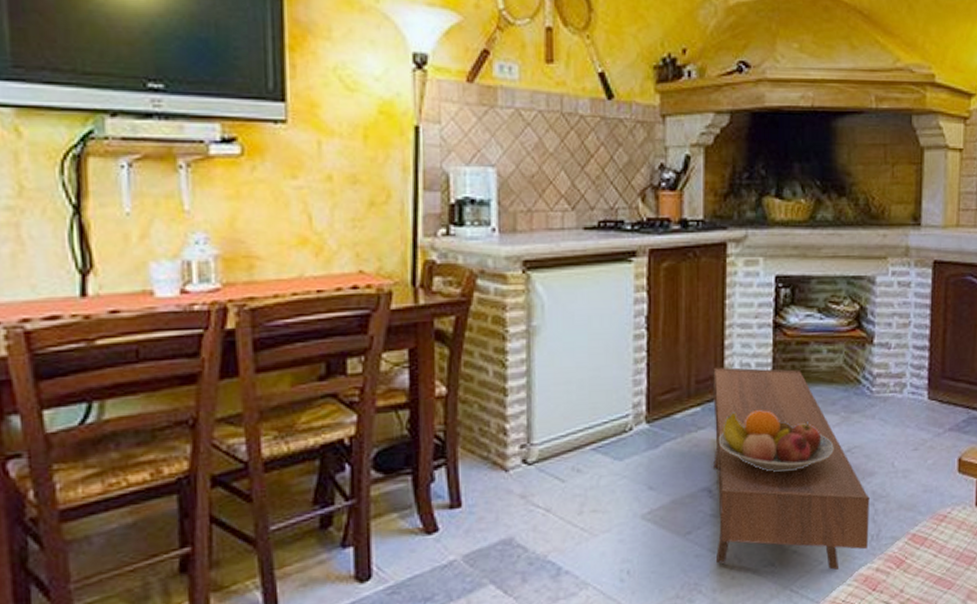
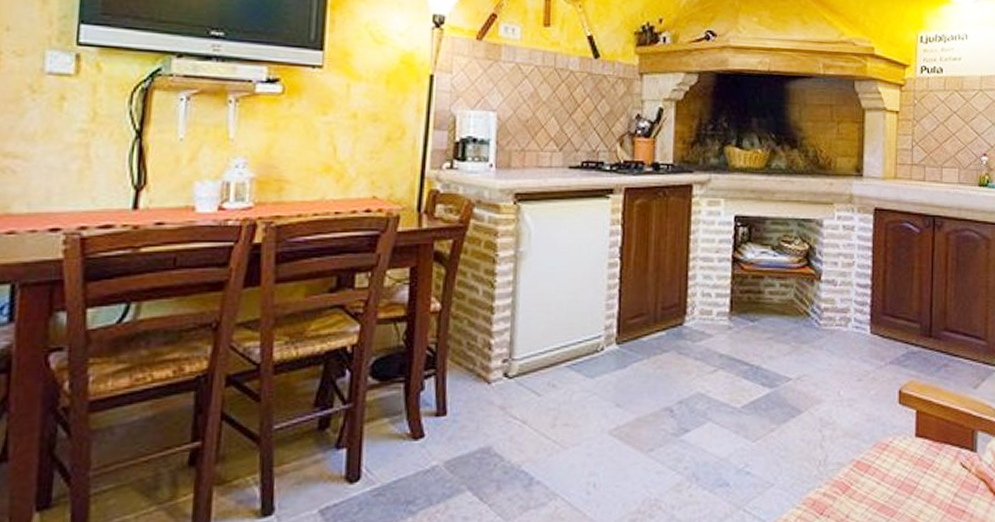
coffee table: present [713,367,870,570] -> none [675,295,817,493]
fruit bowl: present [718,410,834,473] -> none [680,337,785,396]

